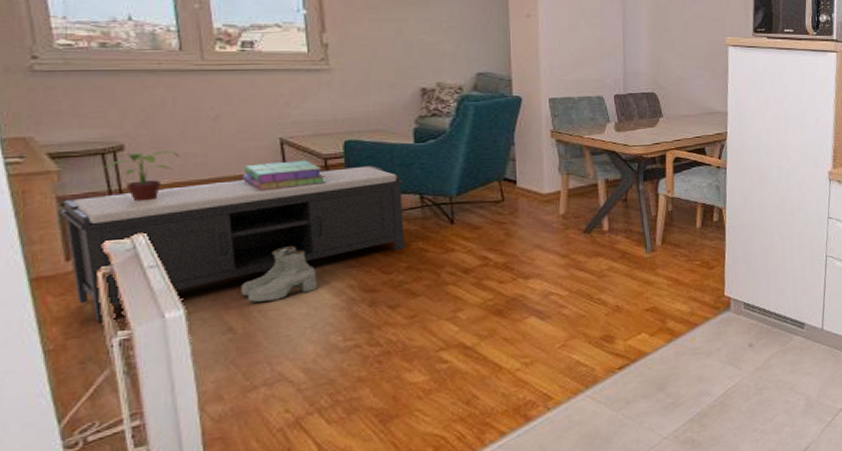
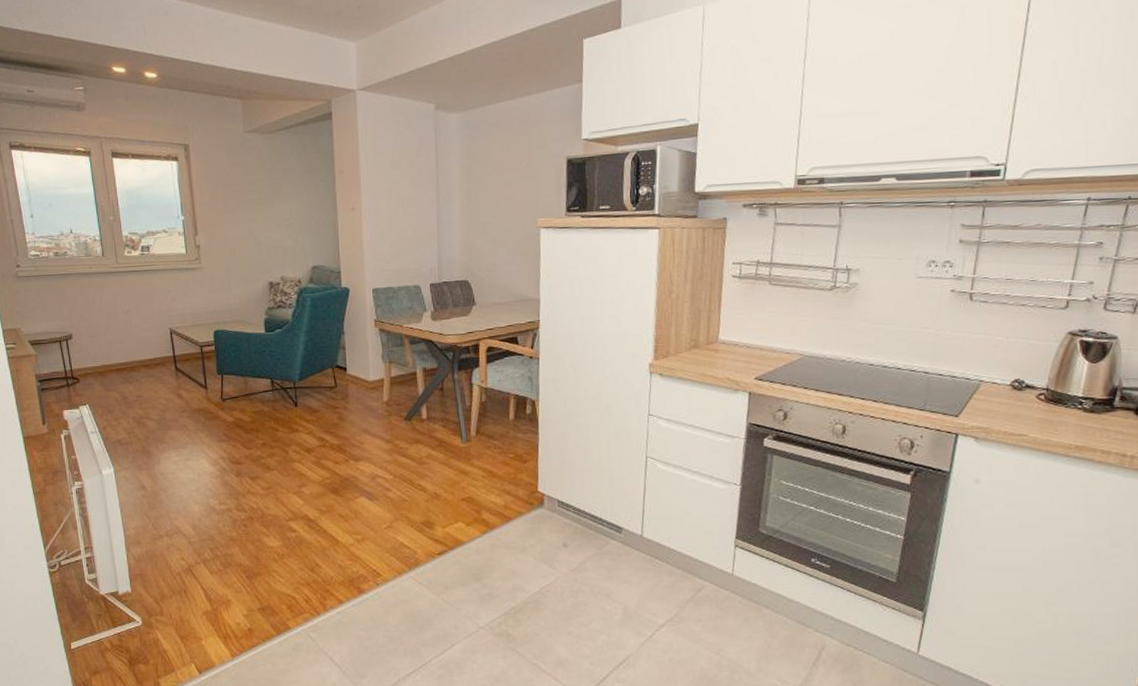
bench: present [61,165,405,323] -> none [38,352,261,474]
potted plant: present [104,150,181,202] -> none [61,339,107,380]
stack of books: present [241,160,326,192] -> none [145,347,203,374]
boots: present [241,246,317,303] -> none [149,421,199,467]

